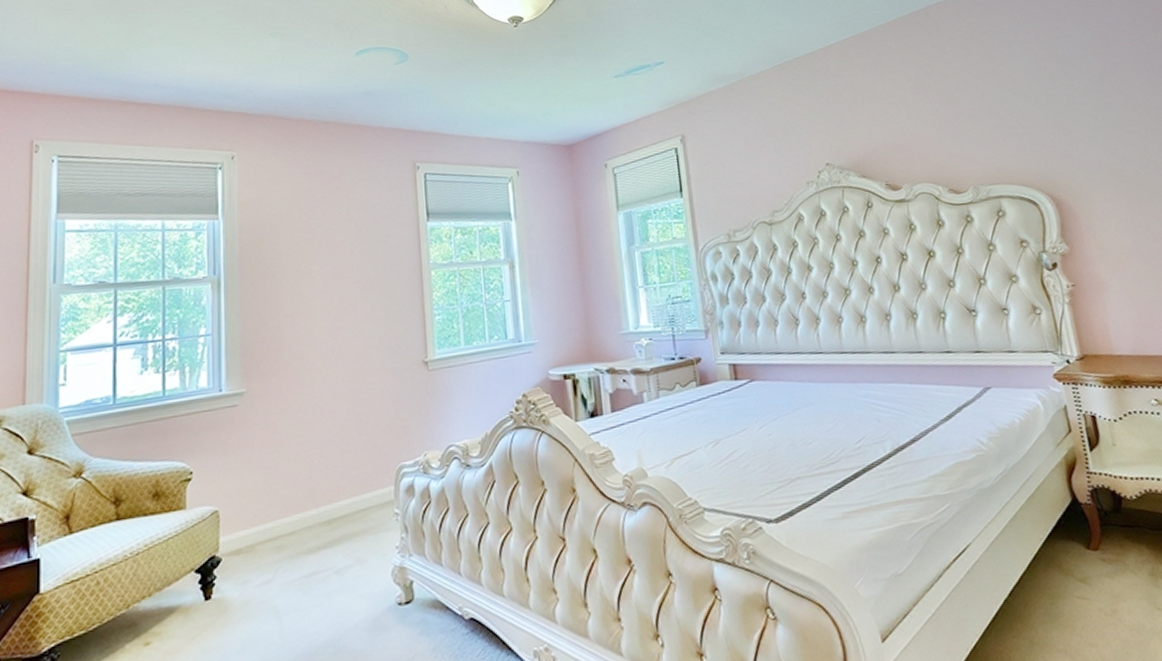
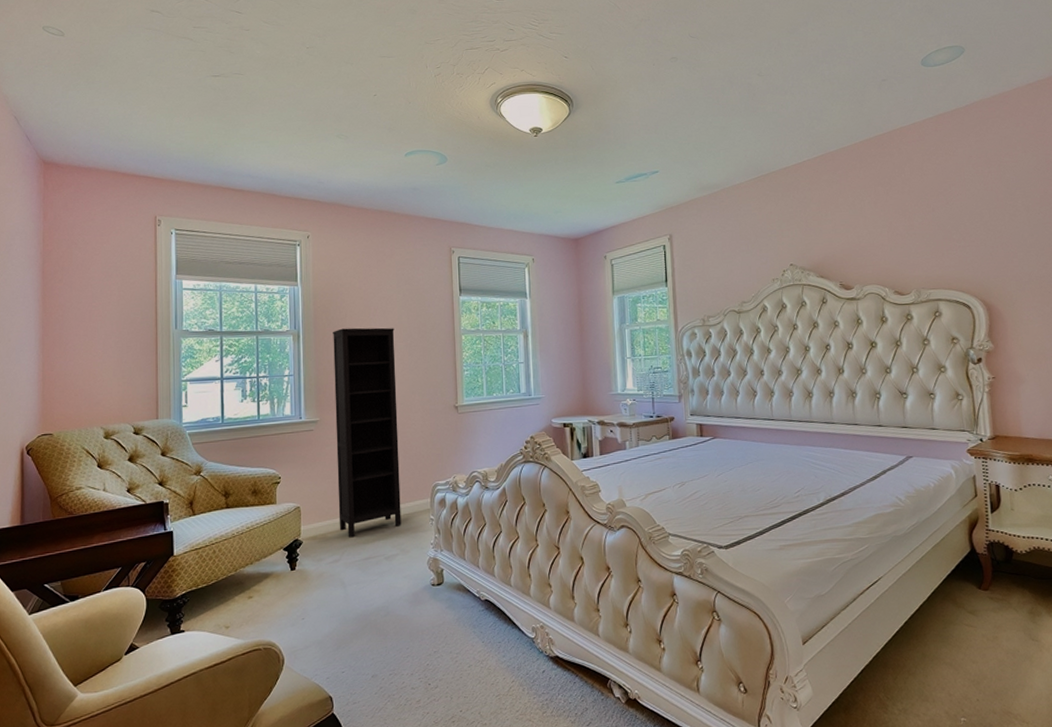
bookcase: none [264,266,356,548] -> present [333,327,402,538]

